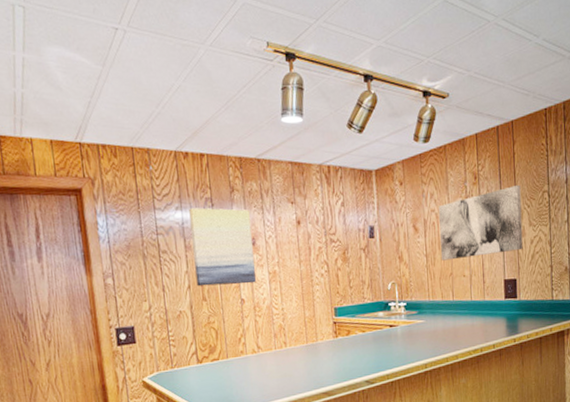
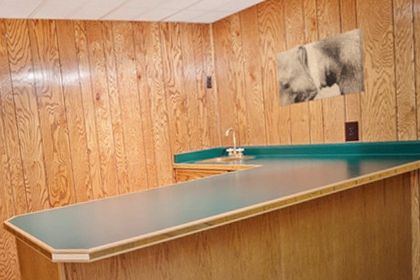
wall art: present [189,208,256,287] -> none [40,68,101,140]

